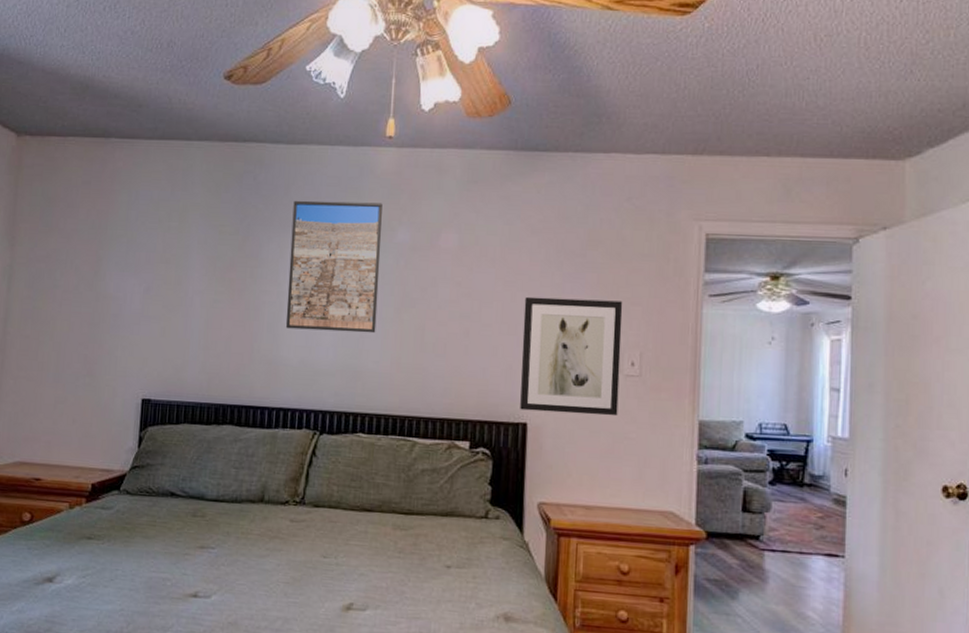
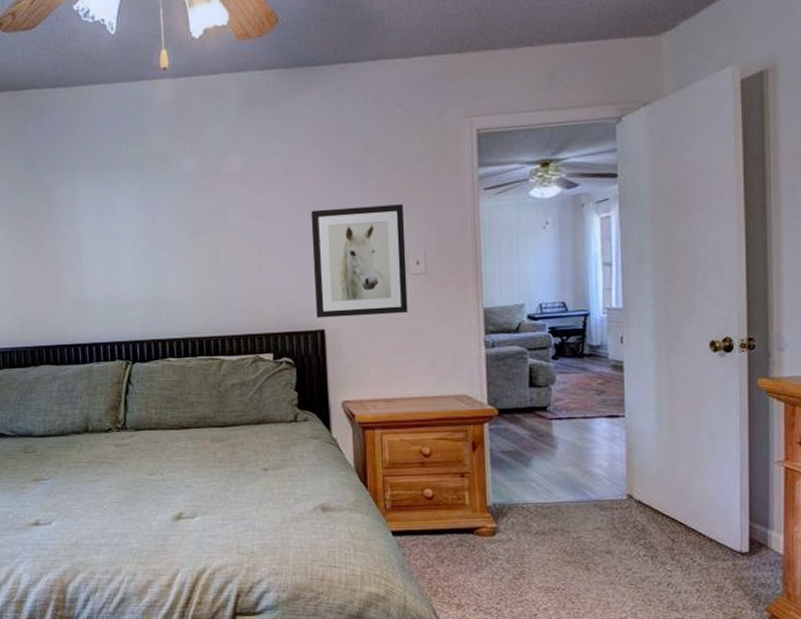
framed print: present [285,200,383,334] -> none [79,135,173,268]

